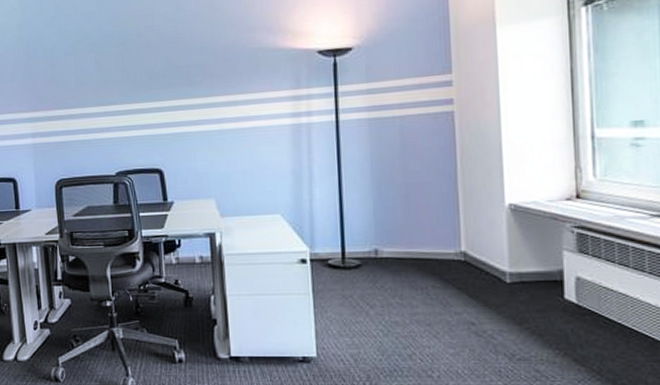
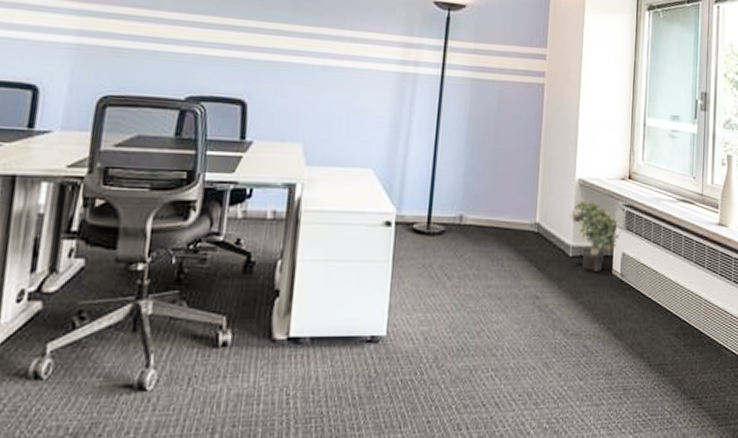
potted plant: none [502,225,572,297] -> present [569,200,621,271]

